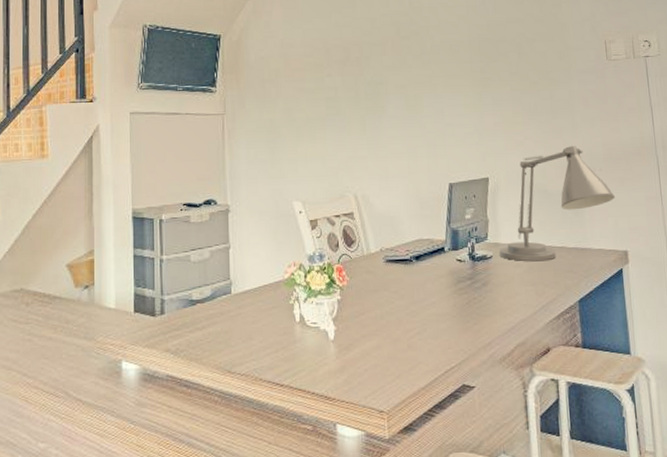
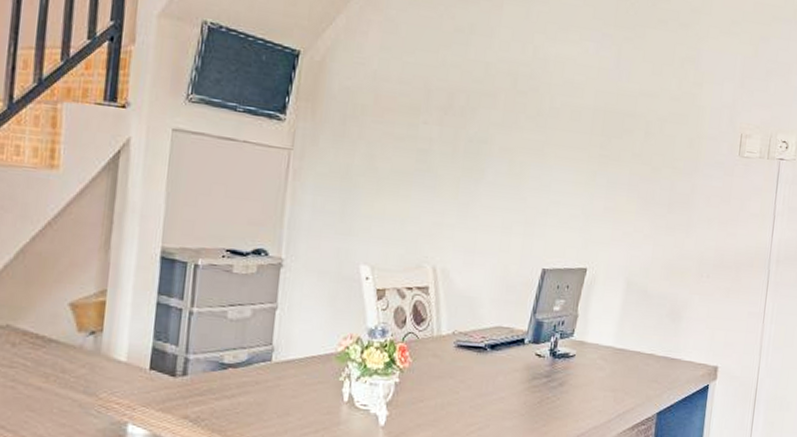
desk lamp: present [499,146,615,262] -> none [582,246,717,367]

